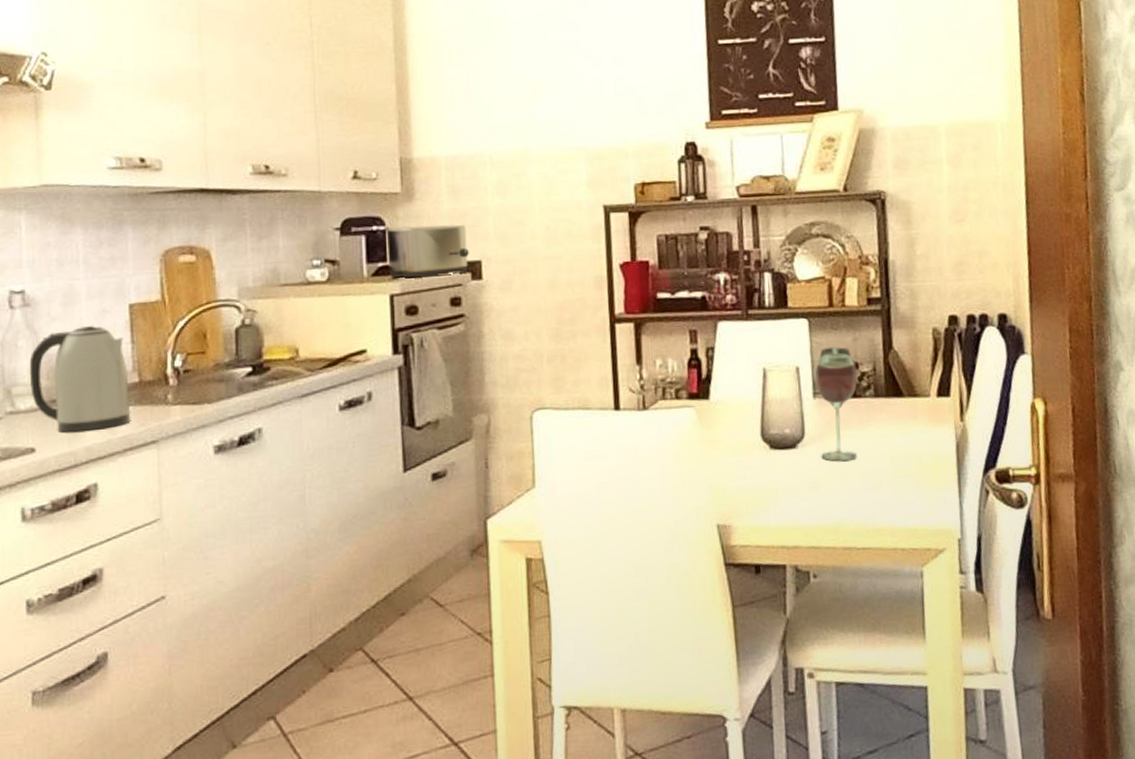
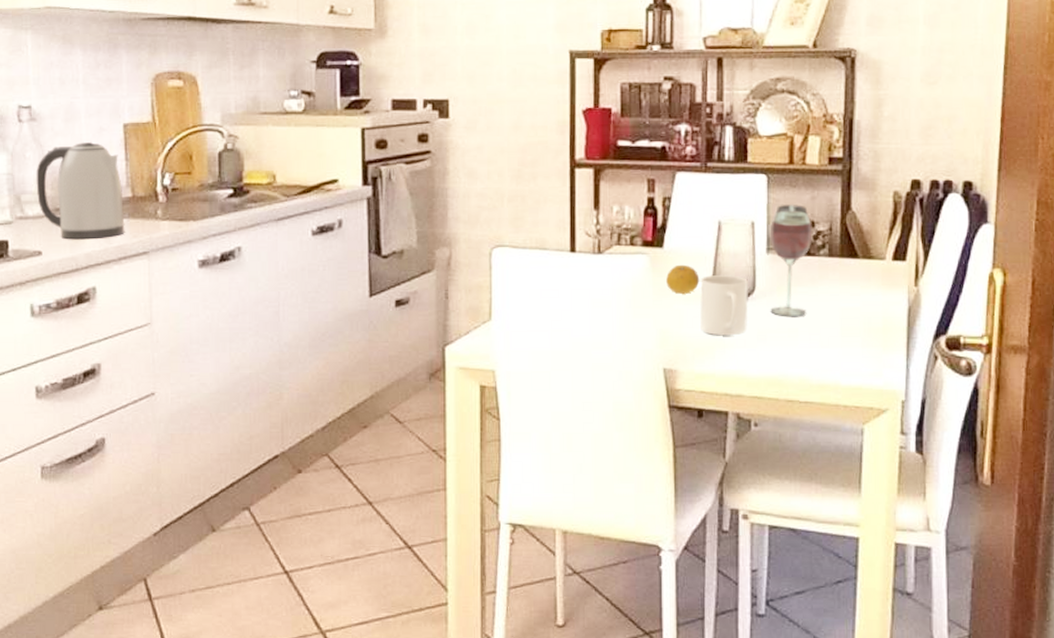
toaster: present [387,224,469,278] -> none [360,62,437,113]
fruit: none [714,415,749,446] -> present [666,264,700,294]
mug: none [749,423,800,487] -> present [699,275,748,336]

